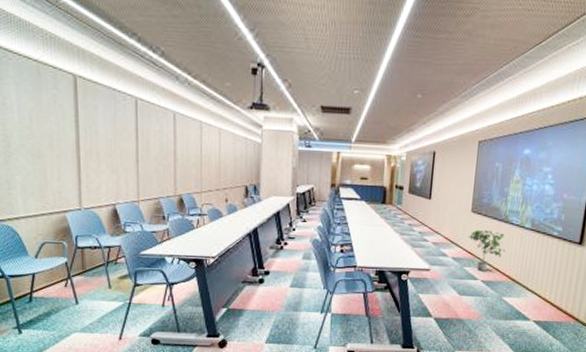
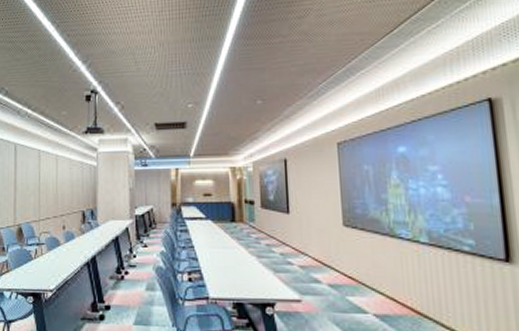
potted plant: present [468,230,506,272] -> none [345,248,400,303]

